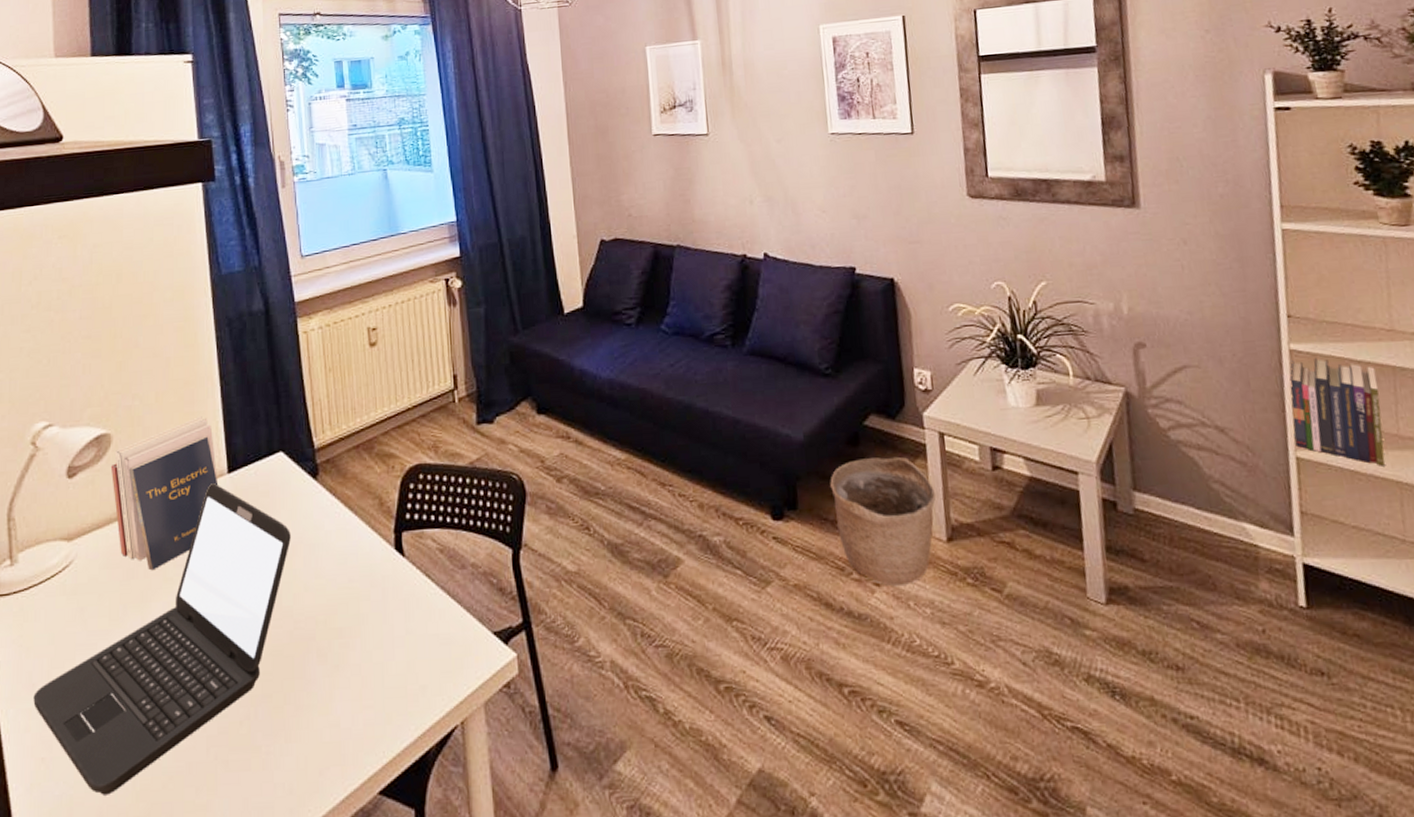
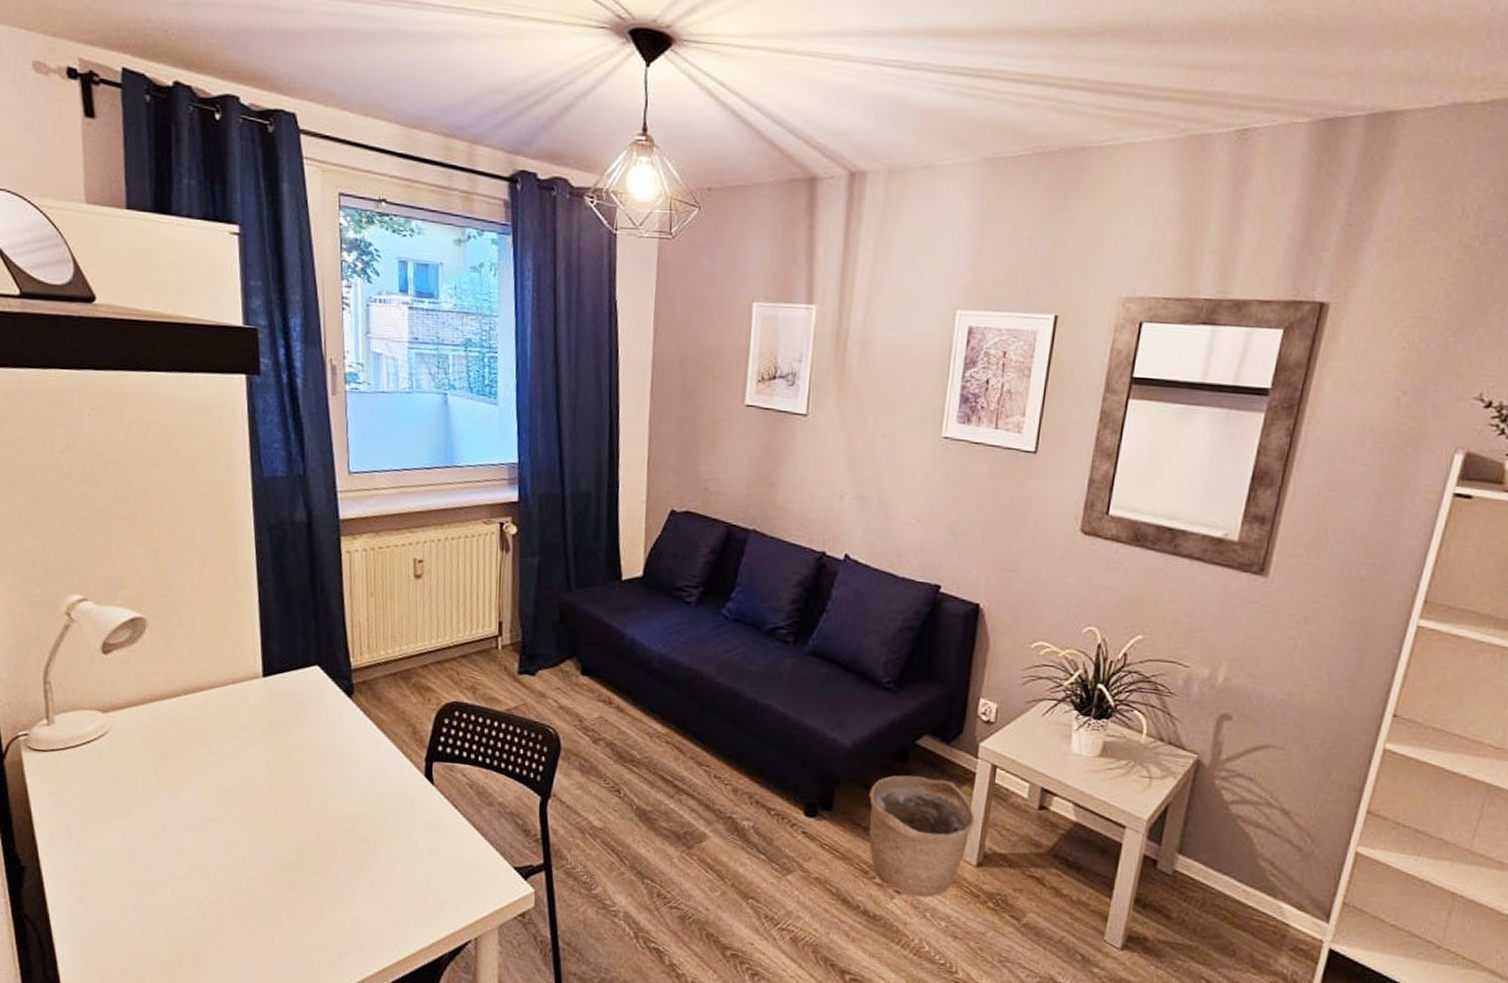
laptop: present [33,483,291,795] -> none [71,684,323,939]
books: present [110,416,219,571] -> none [145,617,253,754]
books: present [1289,357,1385,466] -> none [1359,760,1469,876]

